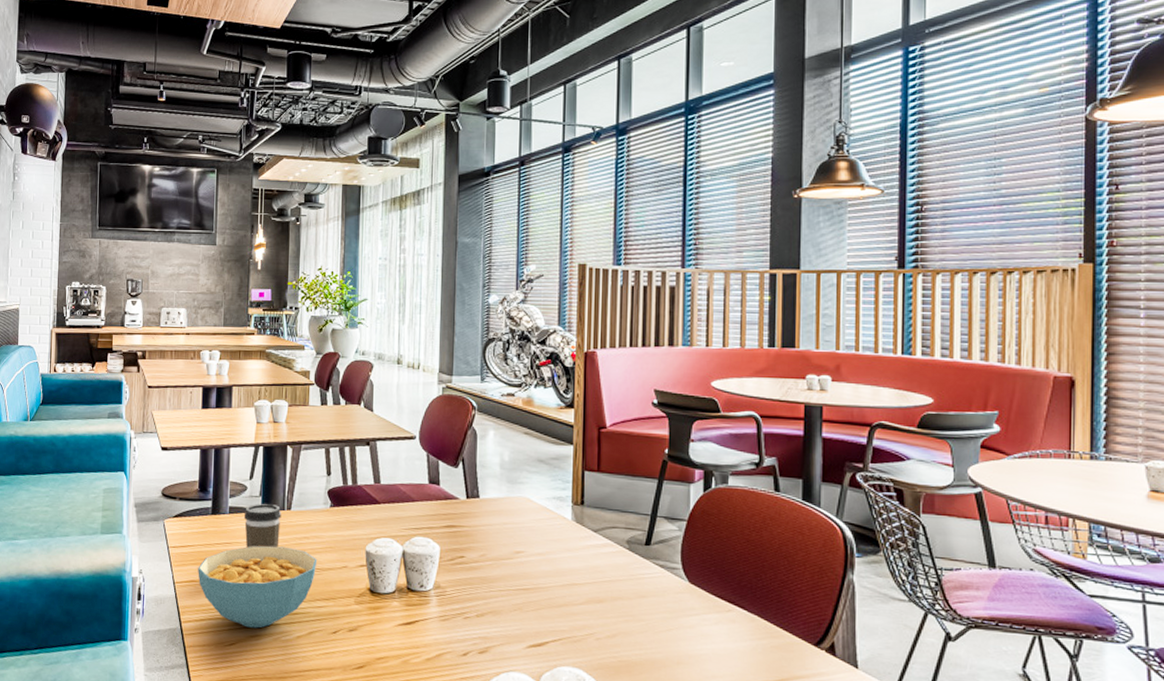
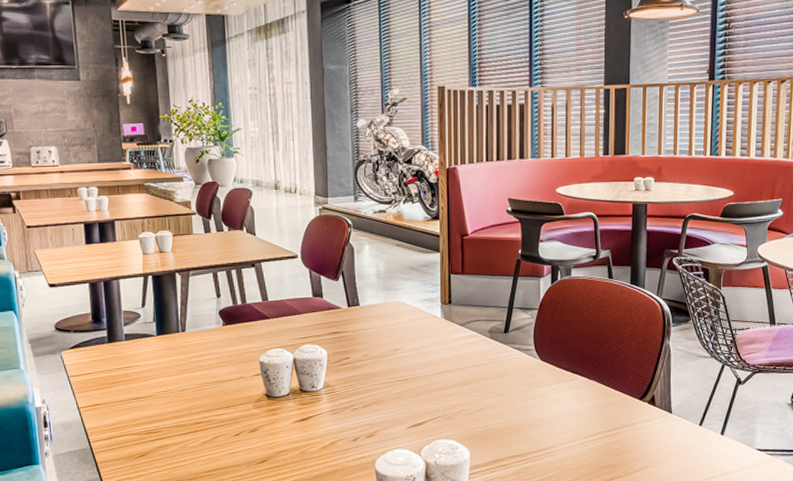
cereal bowl: present [198,545,318,629] -> none [100,365,215,440]
coffee cup: present [243,503,282,548] -> none [140,327,177,370]

